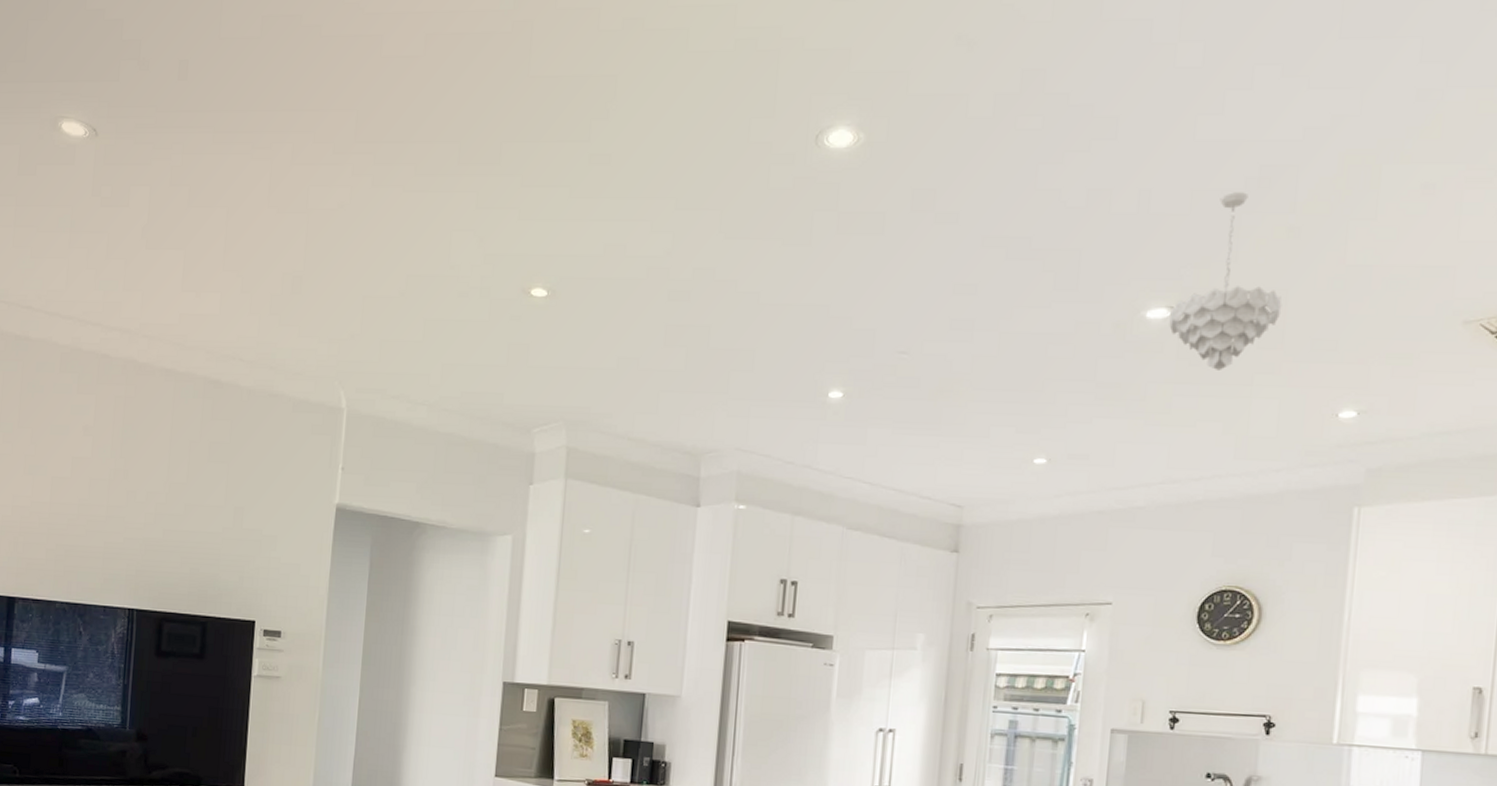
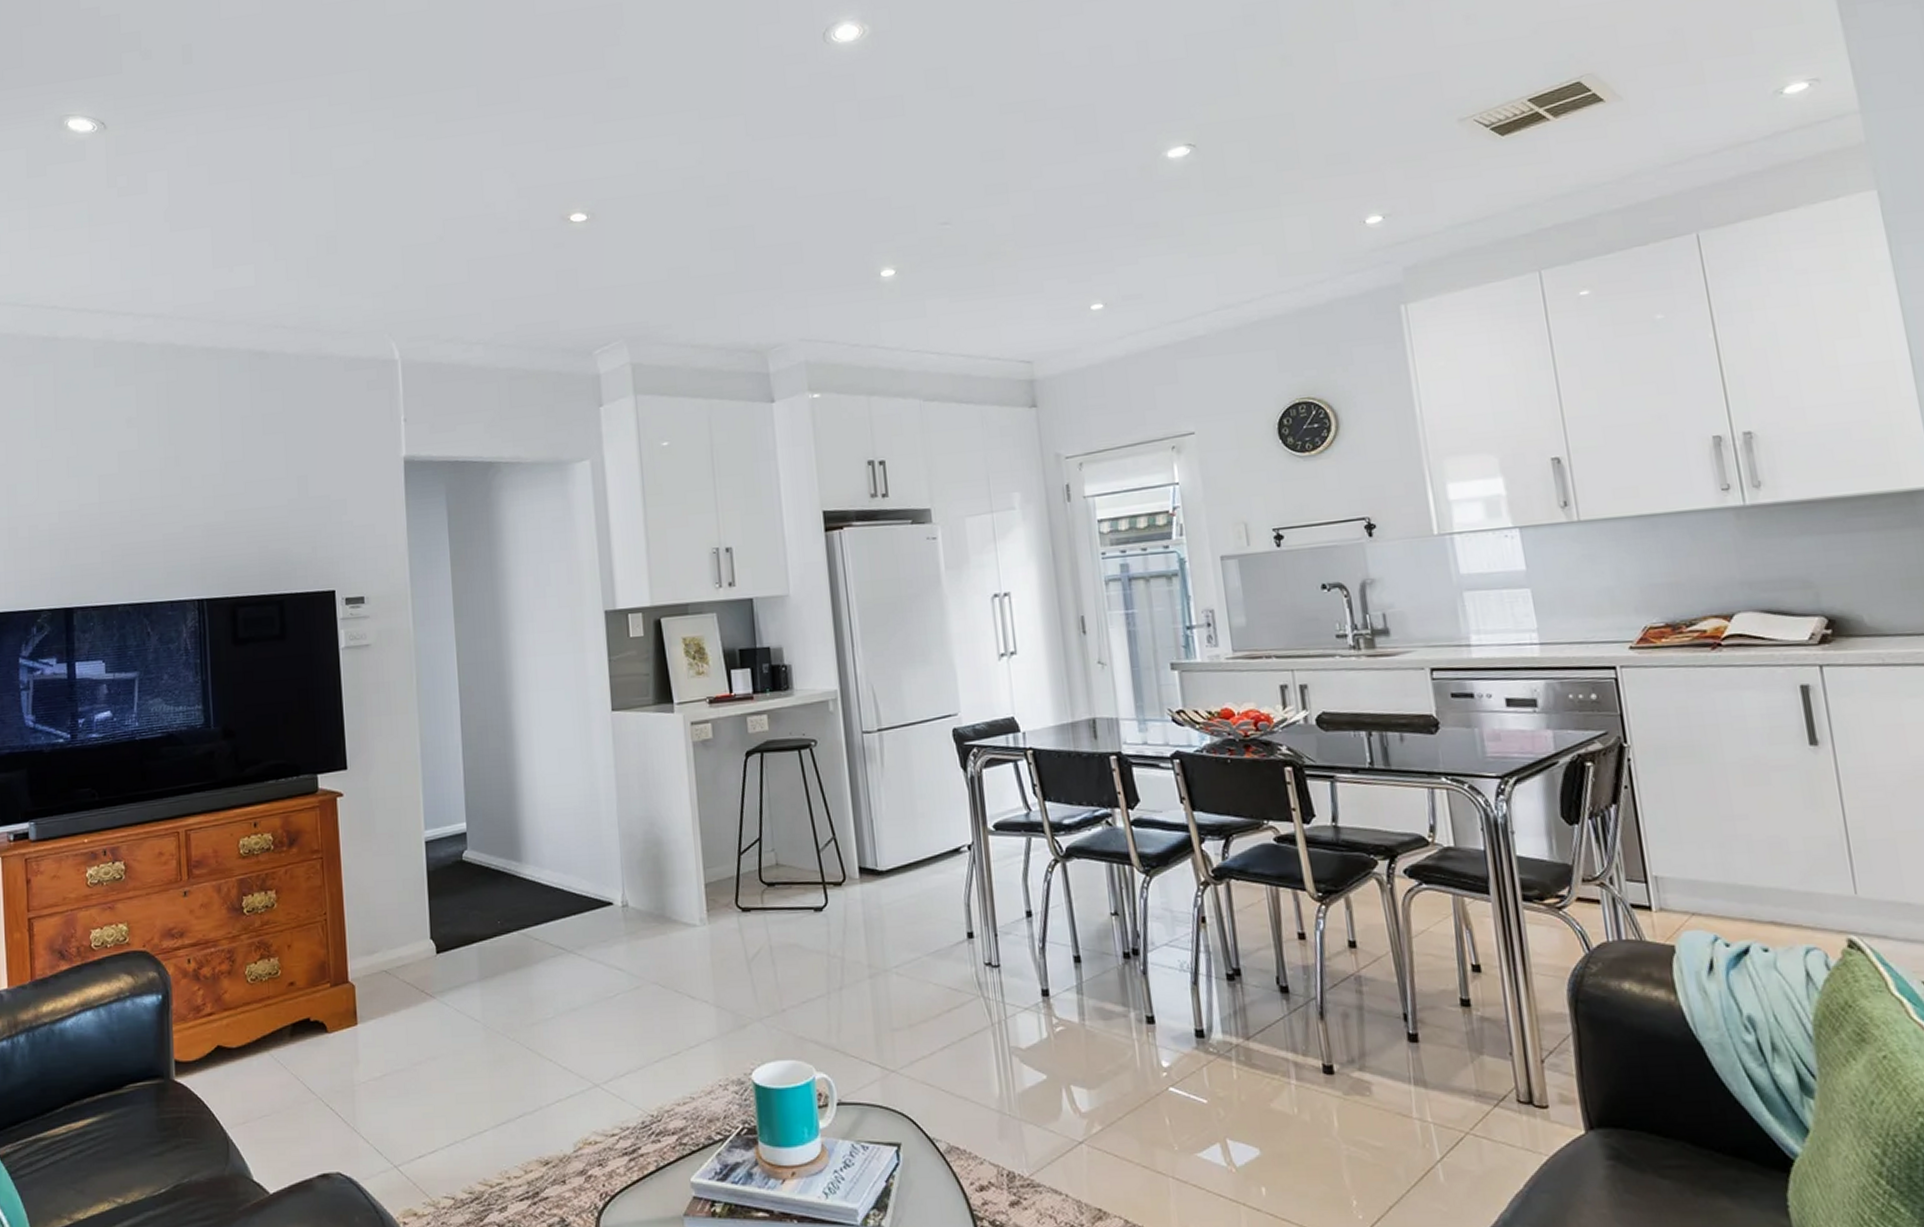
pendant light: present [1169,192,1282,370] -> none [1189,31,1292,197]

